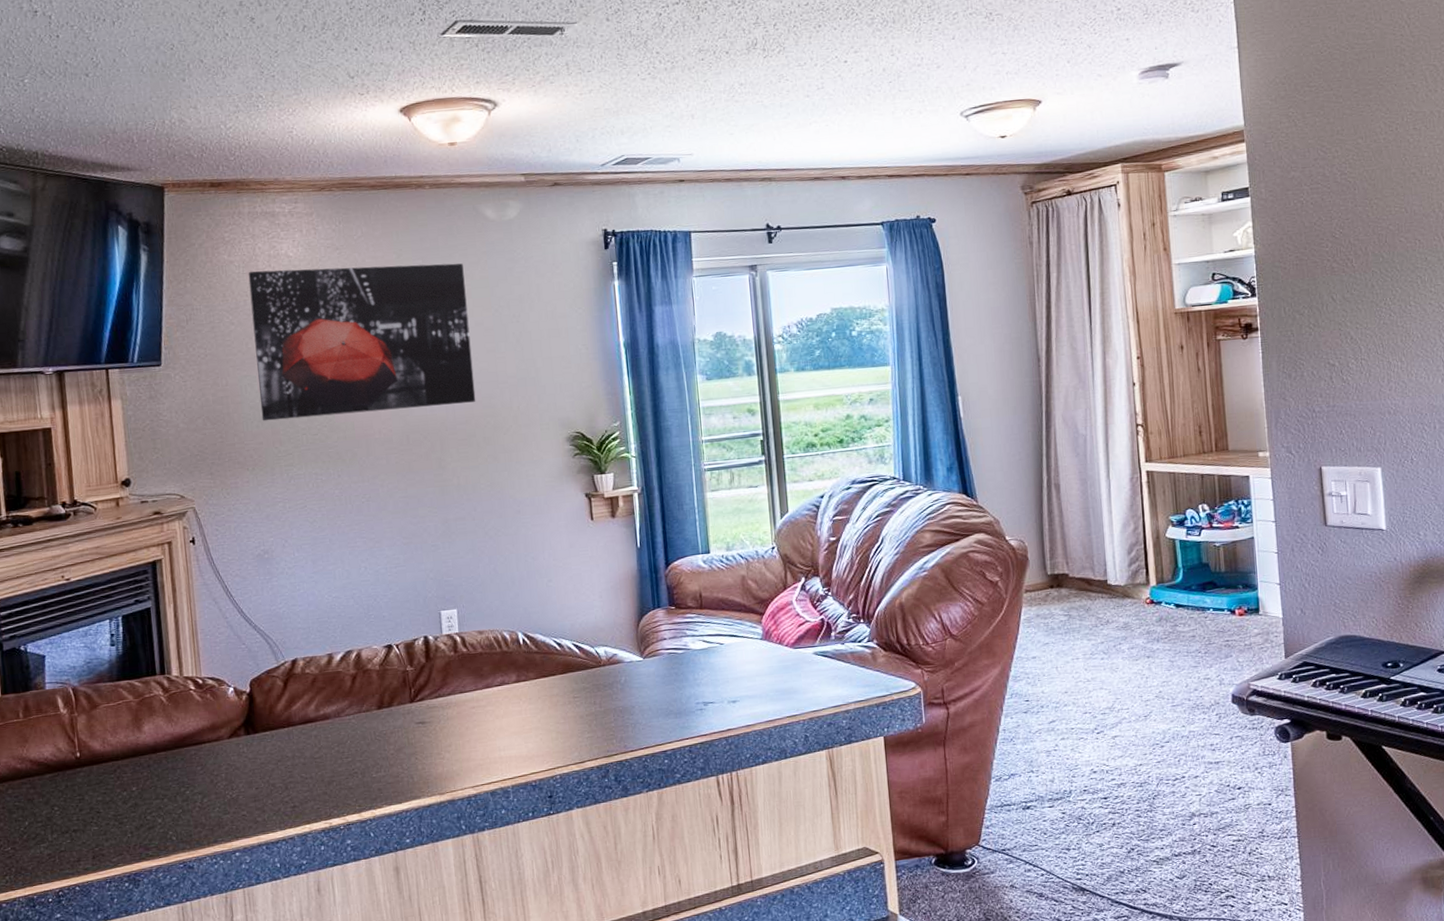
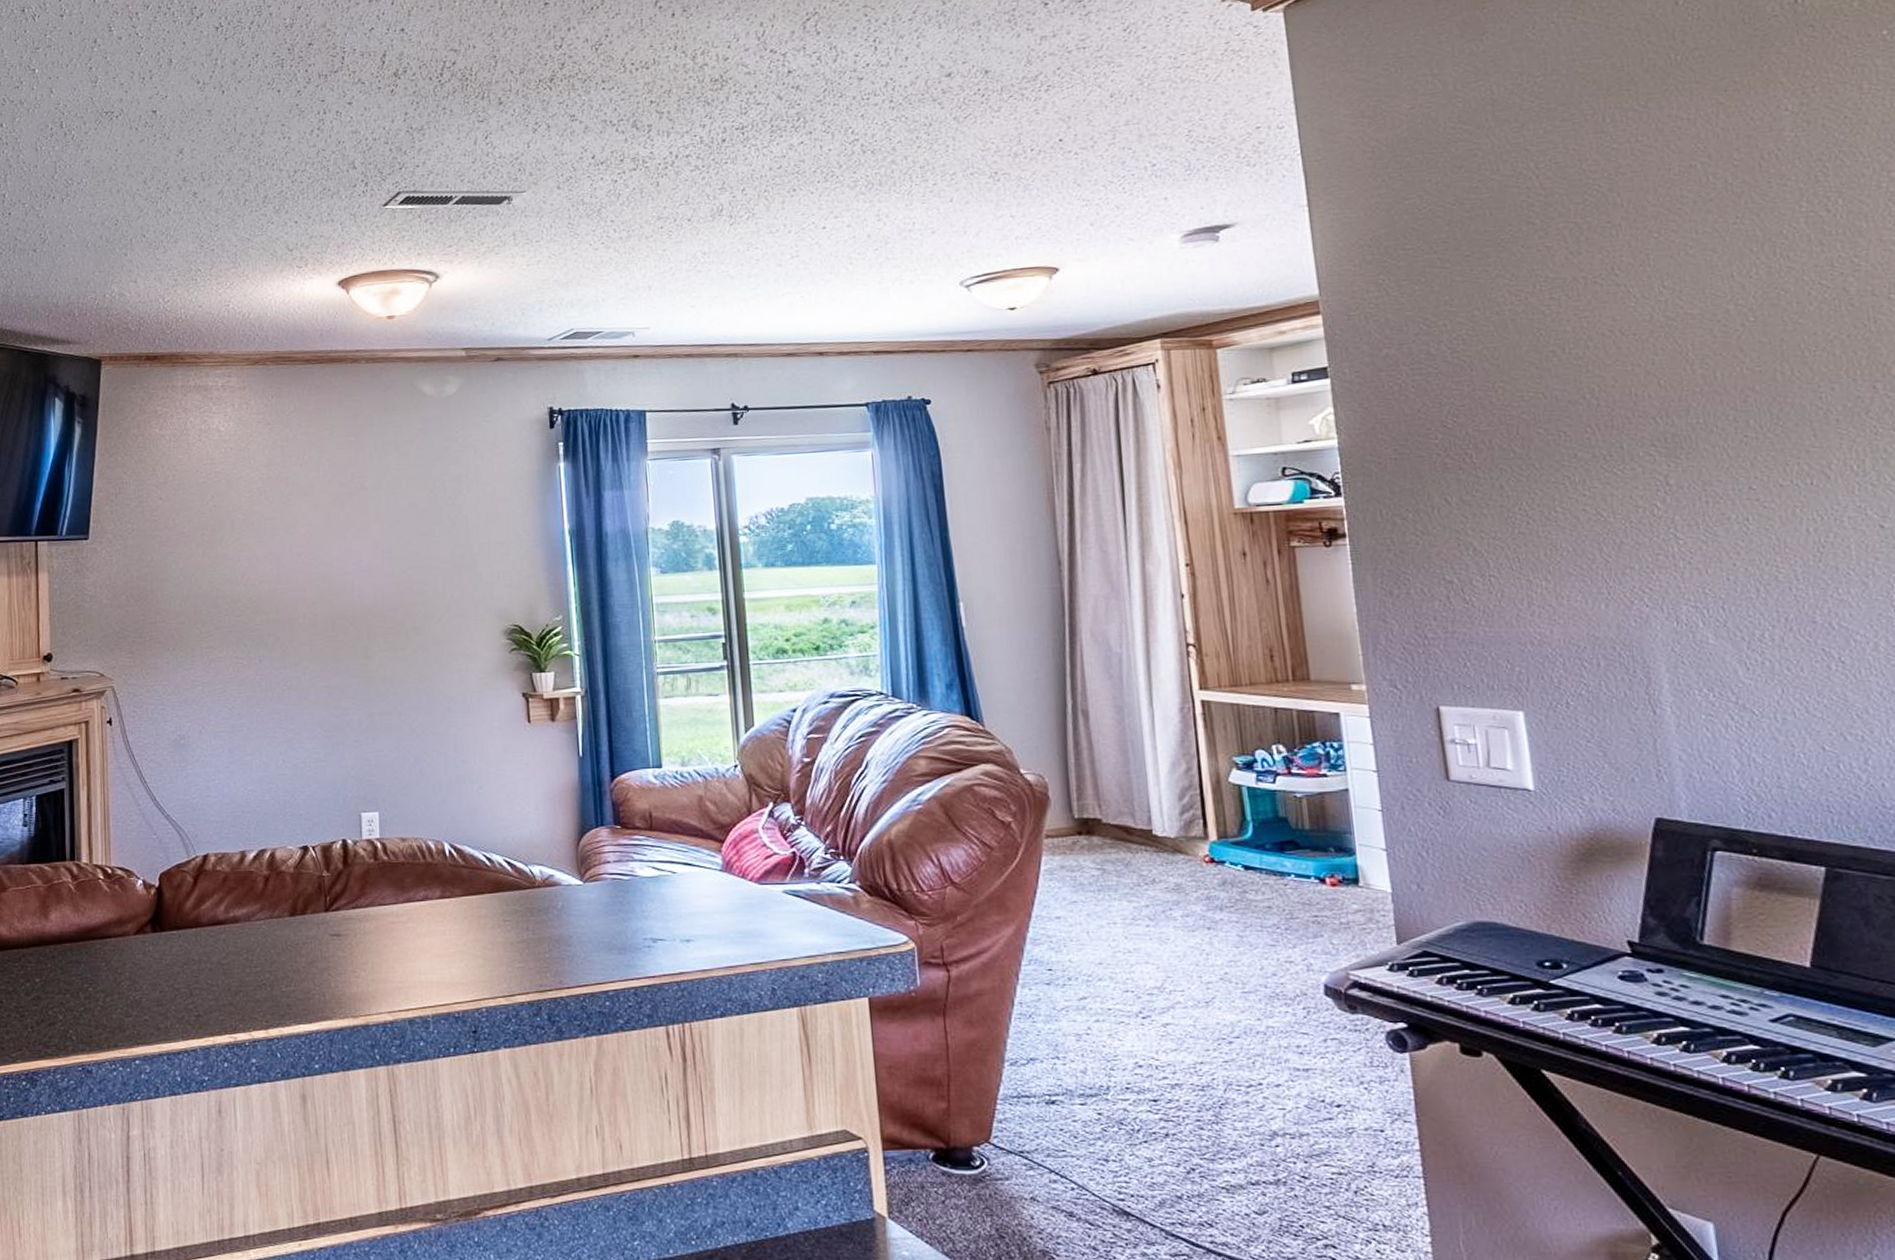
wall art: present [248,263,476,421] -> none [178,441,407,600]

